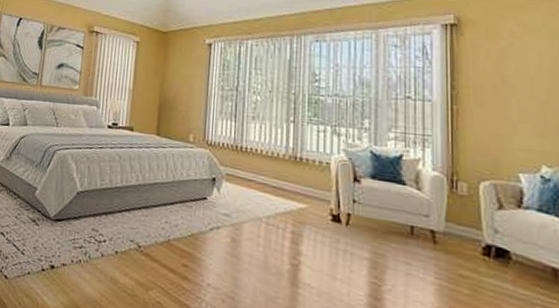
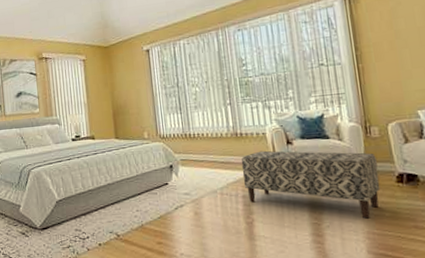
bench: none [295,182,461,292] -> present [241,150,381,219]

